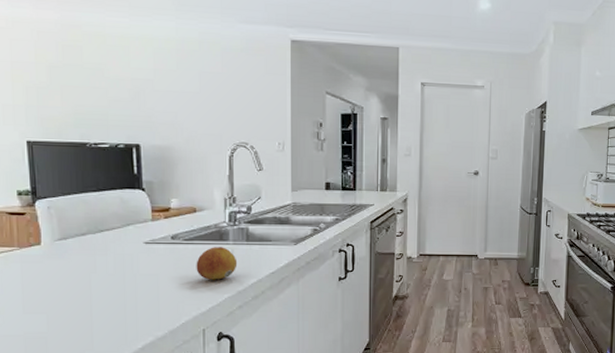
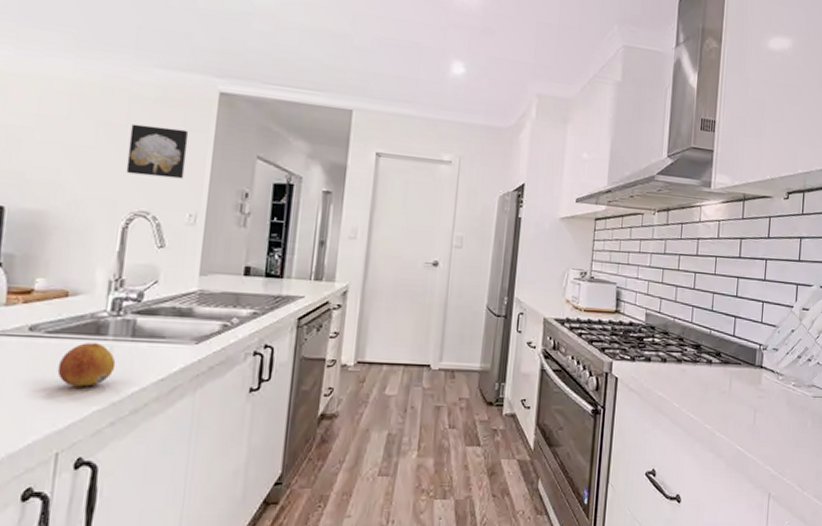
wall art: none [225,71,271,115] -> present [126,124,189,179]

